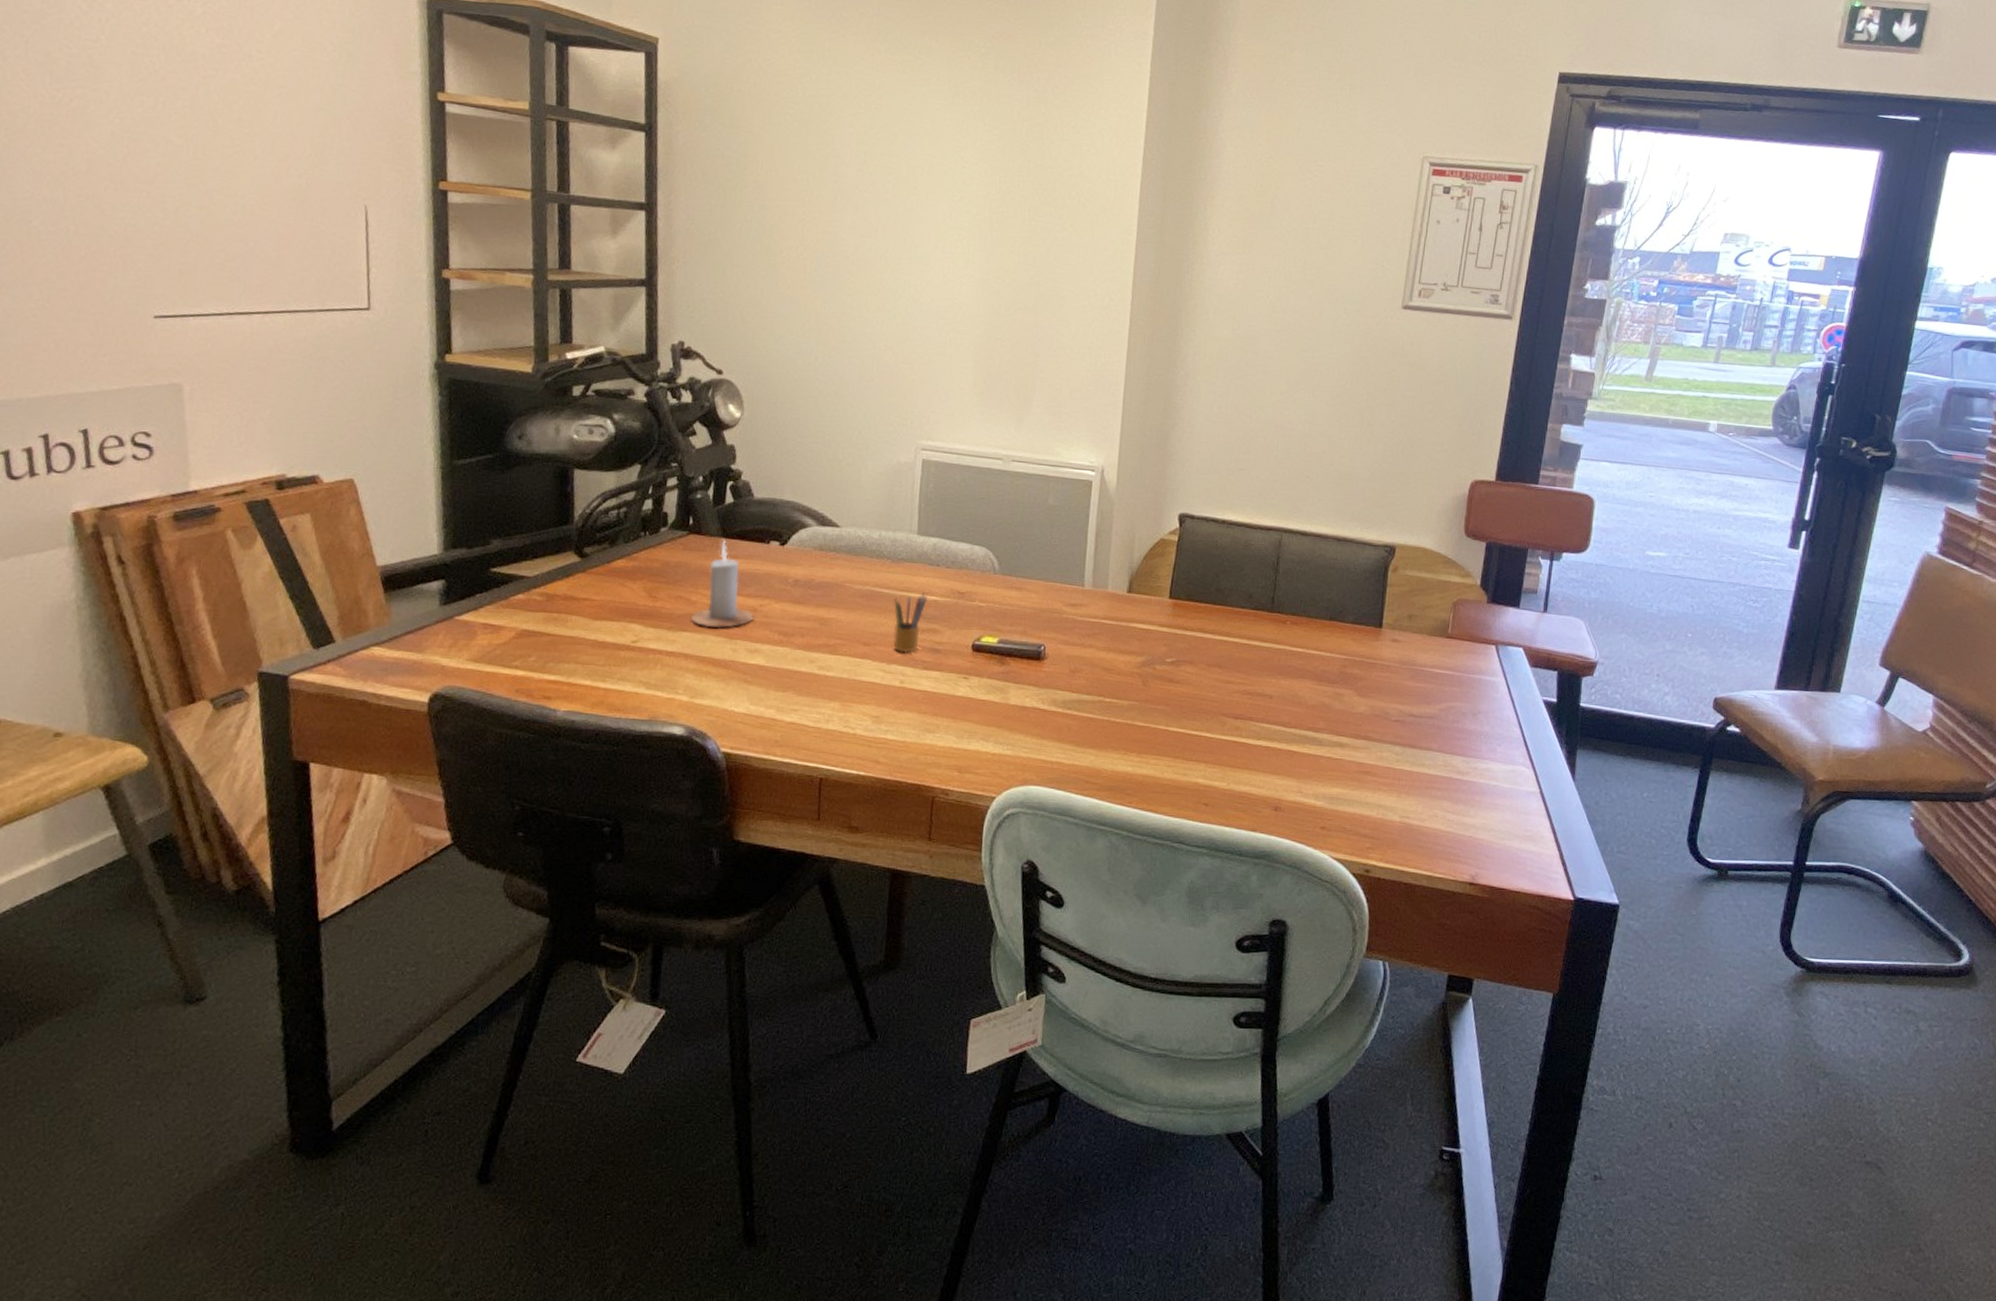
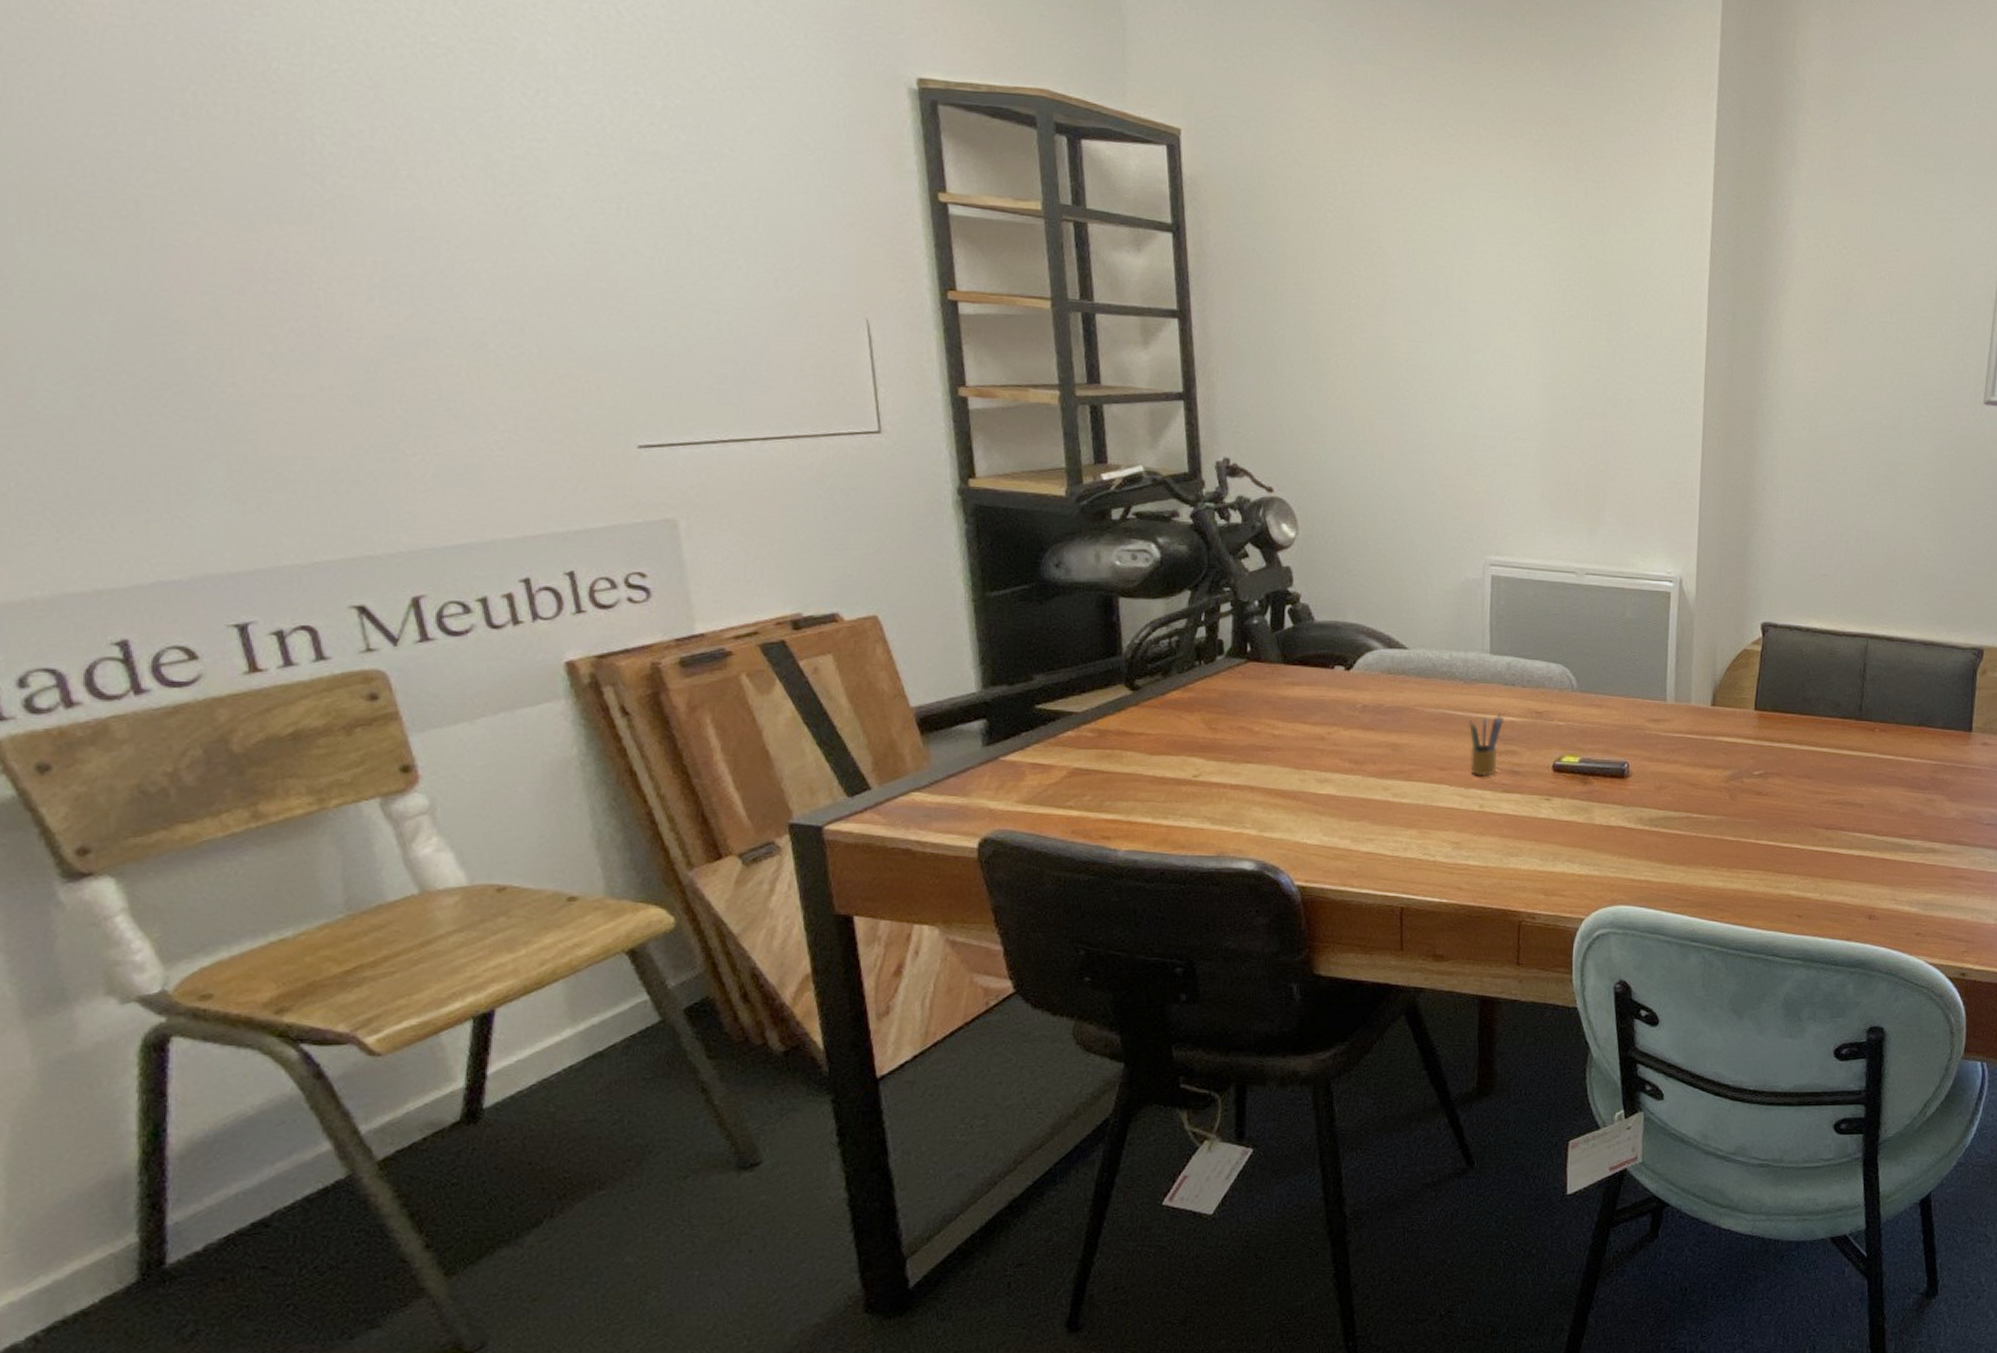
candle: present [691,538,755,629] -> none [1255,665,1322,759]

